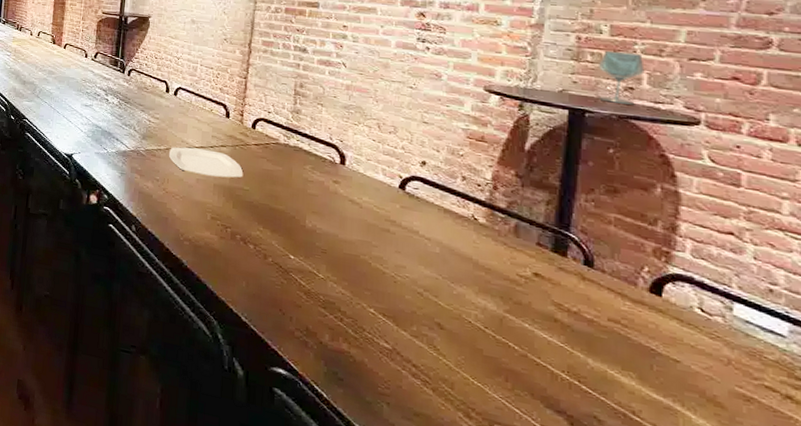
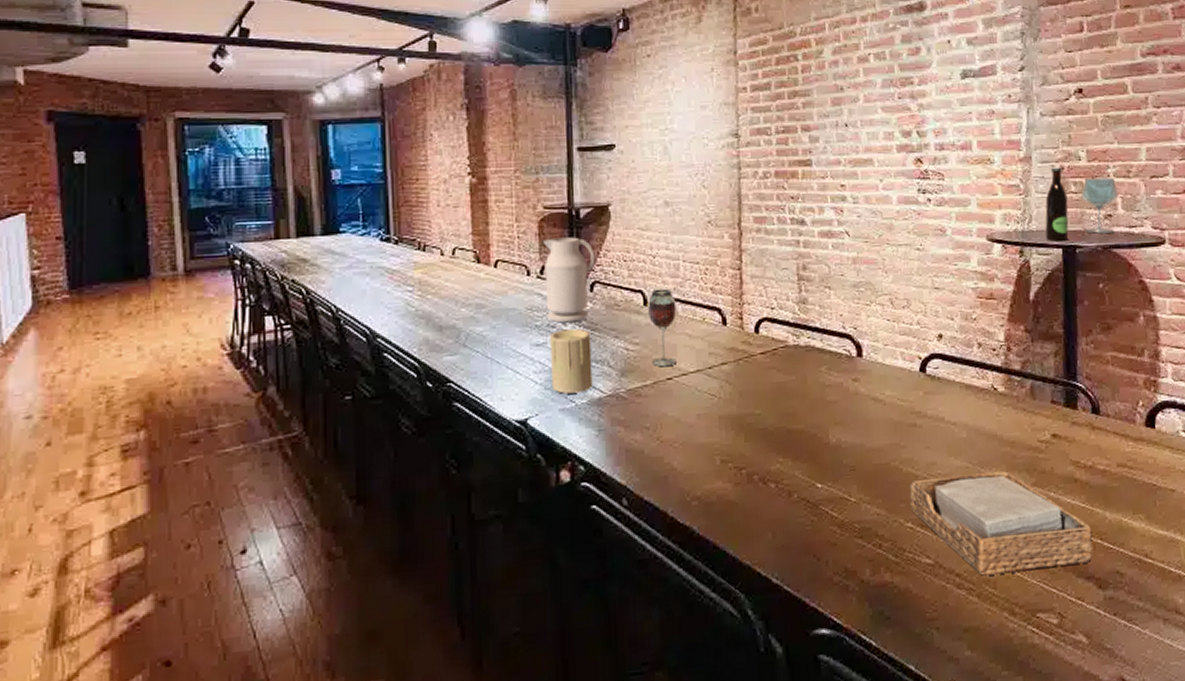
candle: none [92,98,124,145] -> present [549,329,593,394]
water jug: none [95,34,135,95] -> present [542,237,596,323]
wineglass: none [167,82,191,140] -> present [648,288,677,367]
plate: present [168,147,243,178] -> none [657,372,751,408]
napkin holder: none [374,276,569,398] -> present [909,471,1093,576]
bottle: none [550,36,581,104] -> present [1045,167,1069,241]

